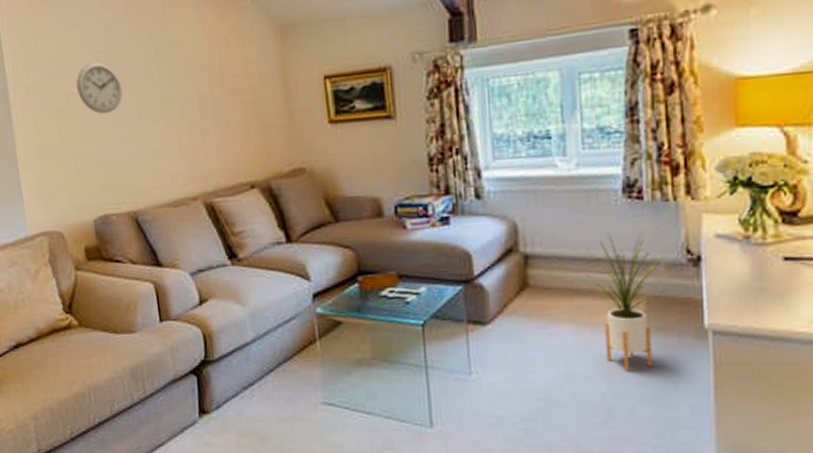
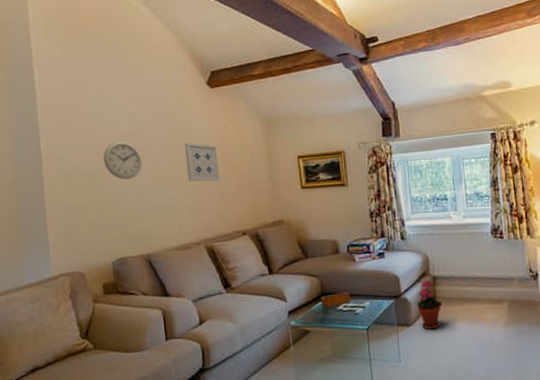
wall art: none [173,61,220,116] -> present [185,142,220,182]
potted plant: none [498,259,536,332] -> present [417,279,442,330]
house plant: present [585,231,665,371] -> none [471,258,519,351]

